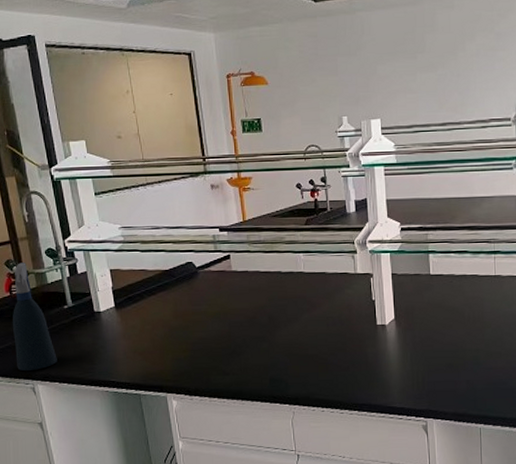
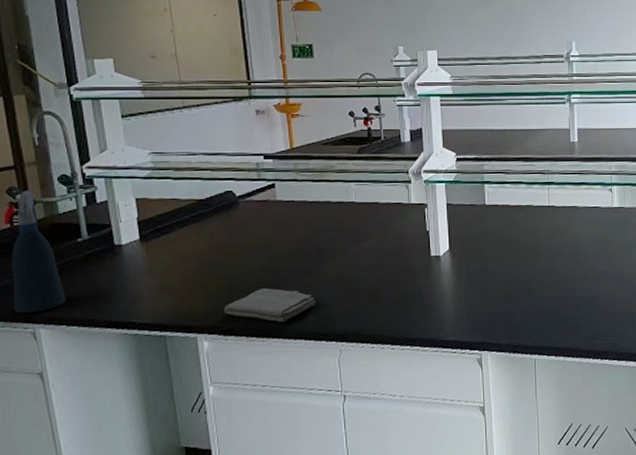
washcloth: none [189,352,270,386] -> present [224,287,316,323]

